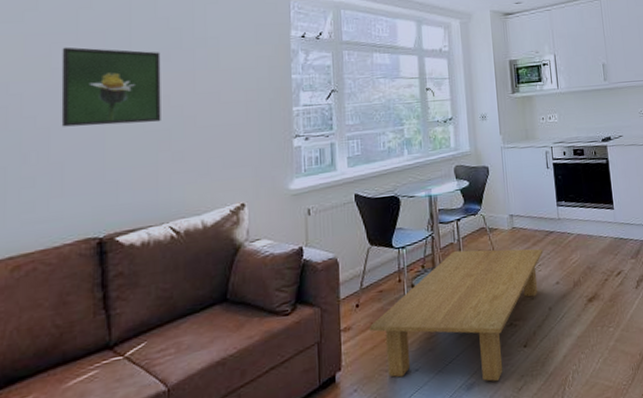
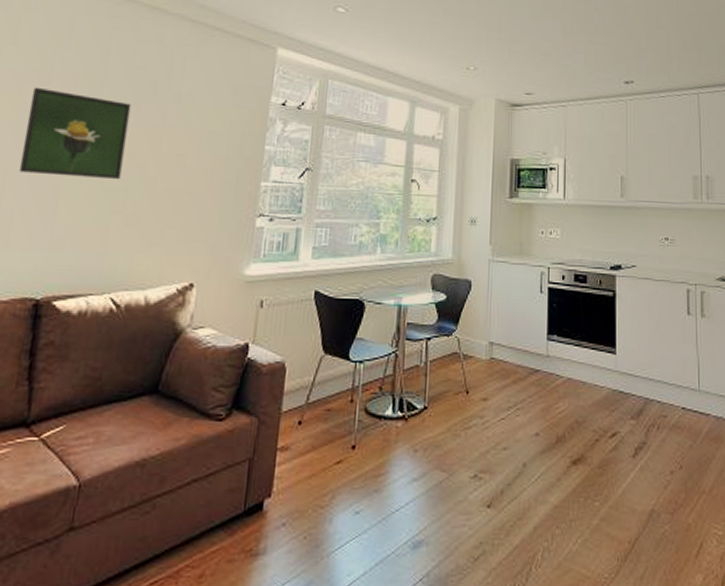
coffee table: present [368,248,544,382] -> none [309,375,525,545]

